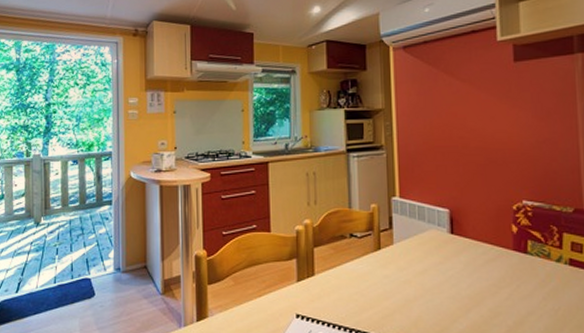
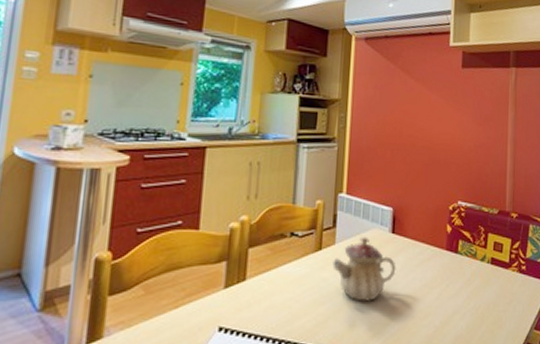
teapot: none [393,237,459,298] -> present [332,236,396,302]

